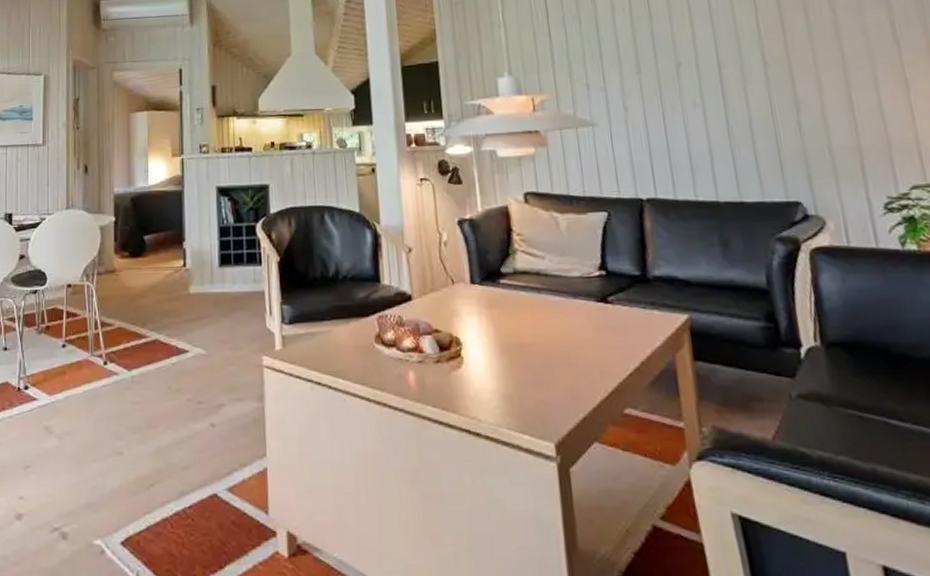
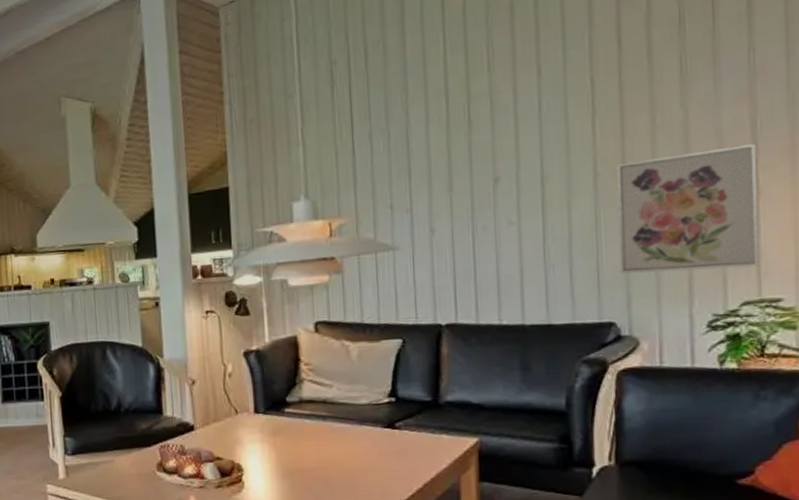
wall art: none [782,43,920,156] -> present [617,144,760,274]

